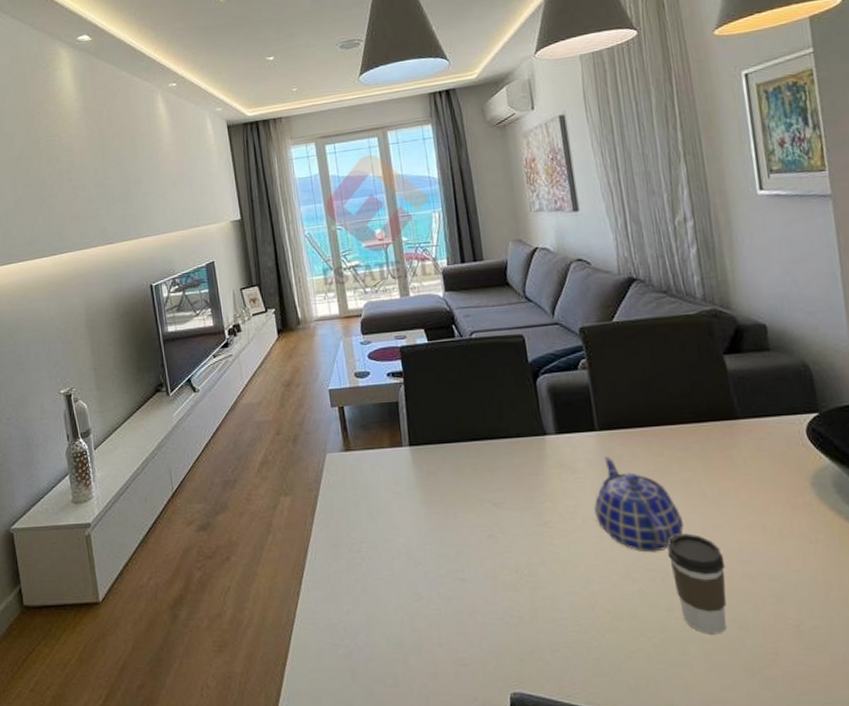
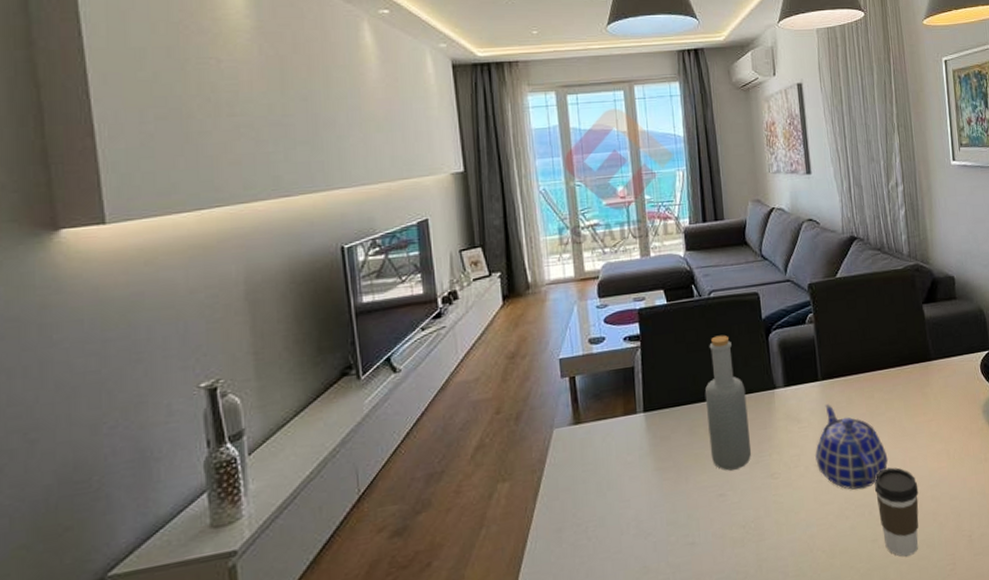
bottle: none [469,376,522,513] -> present [704,335,752,471]

